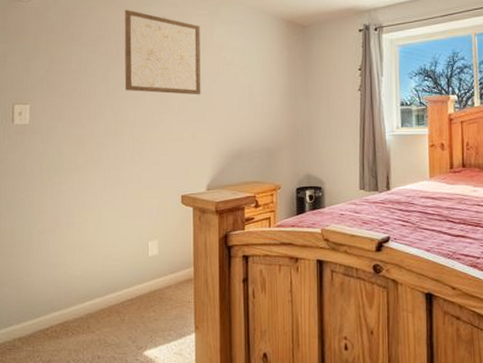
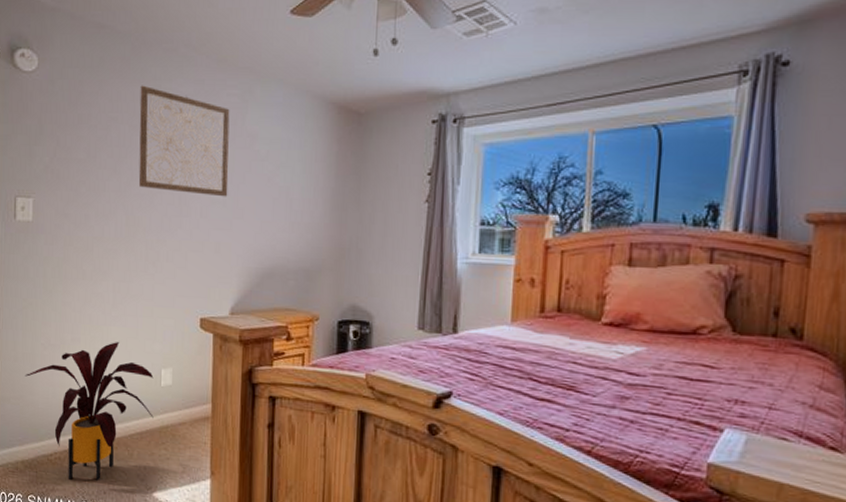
house plant: none [21,222,143,350] -> present [24,342,154,481]

